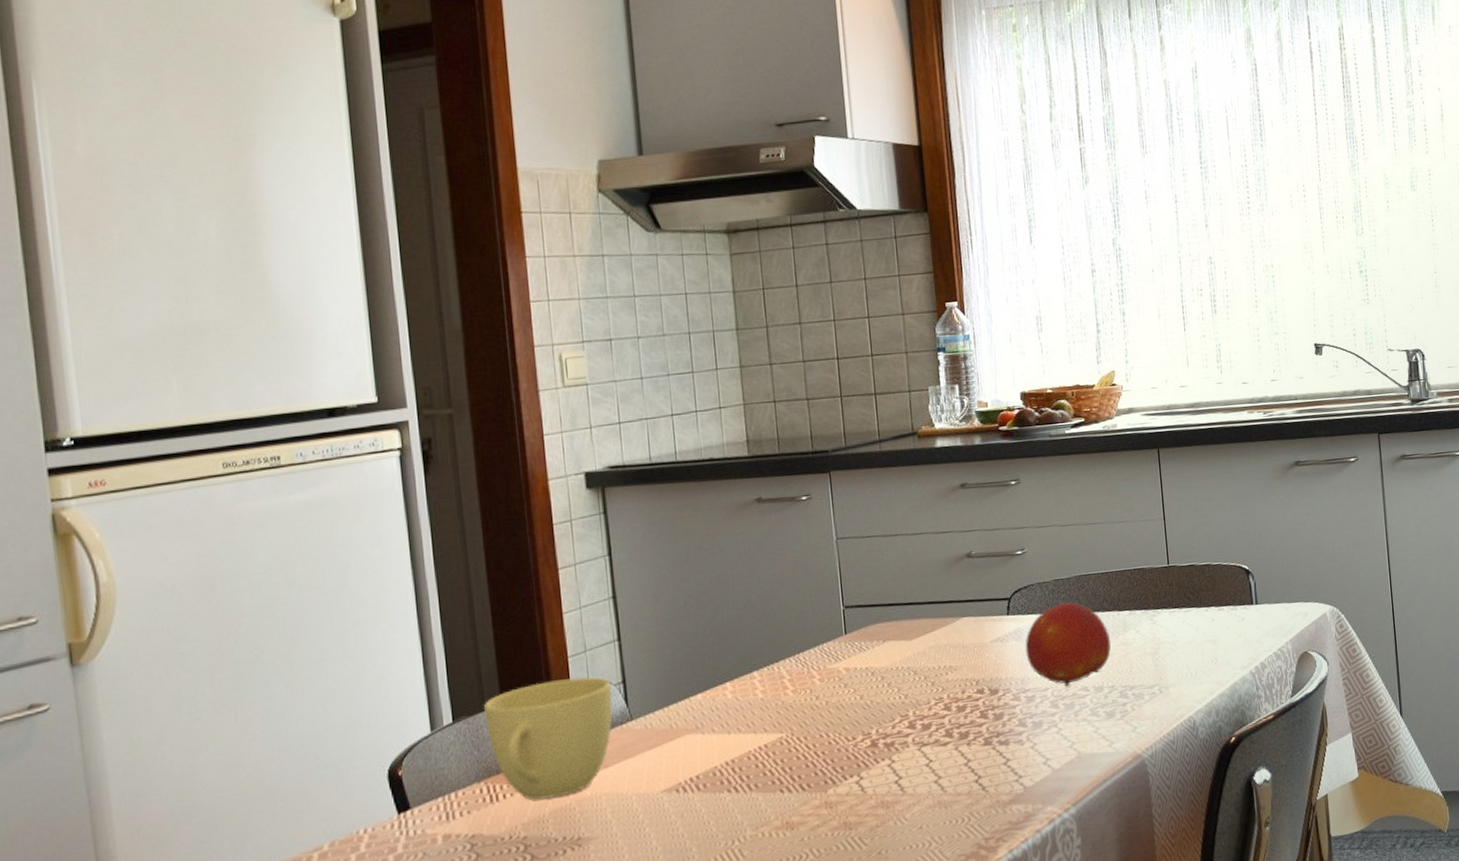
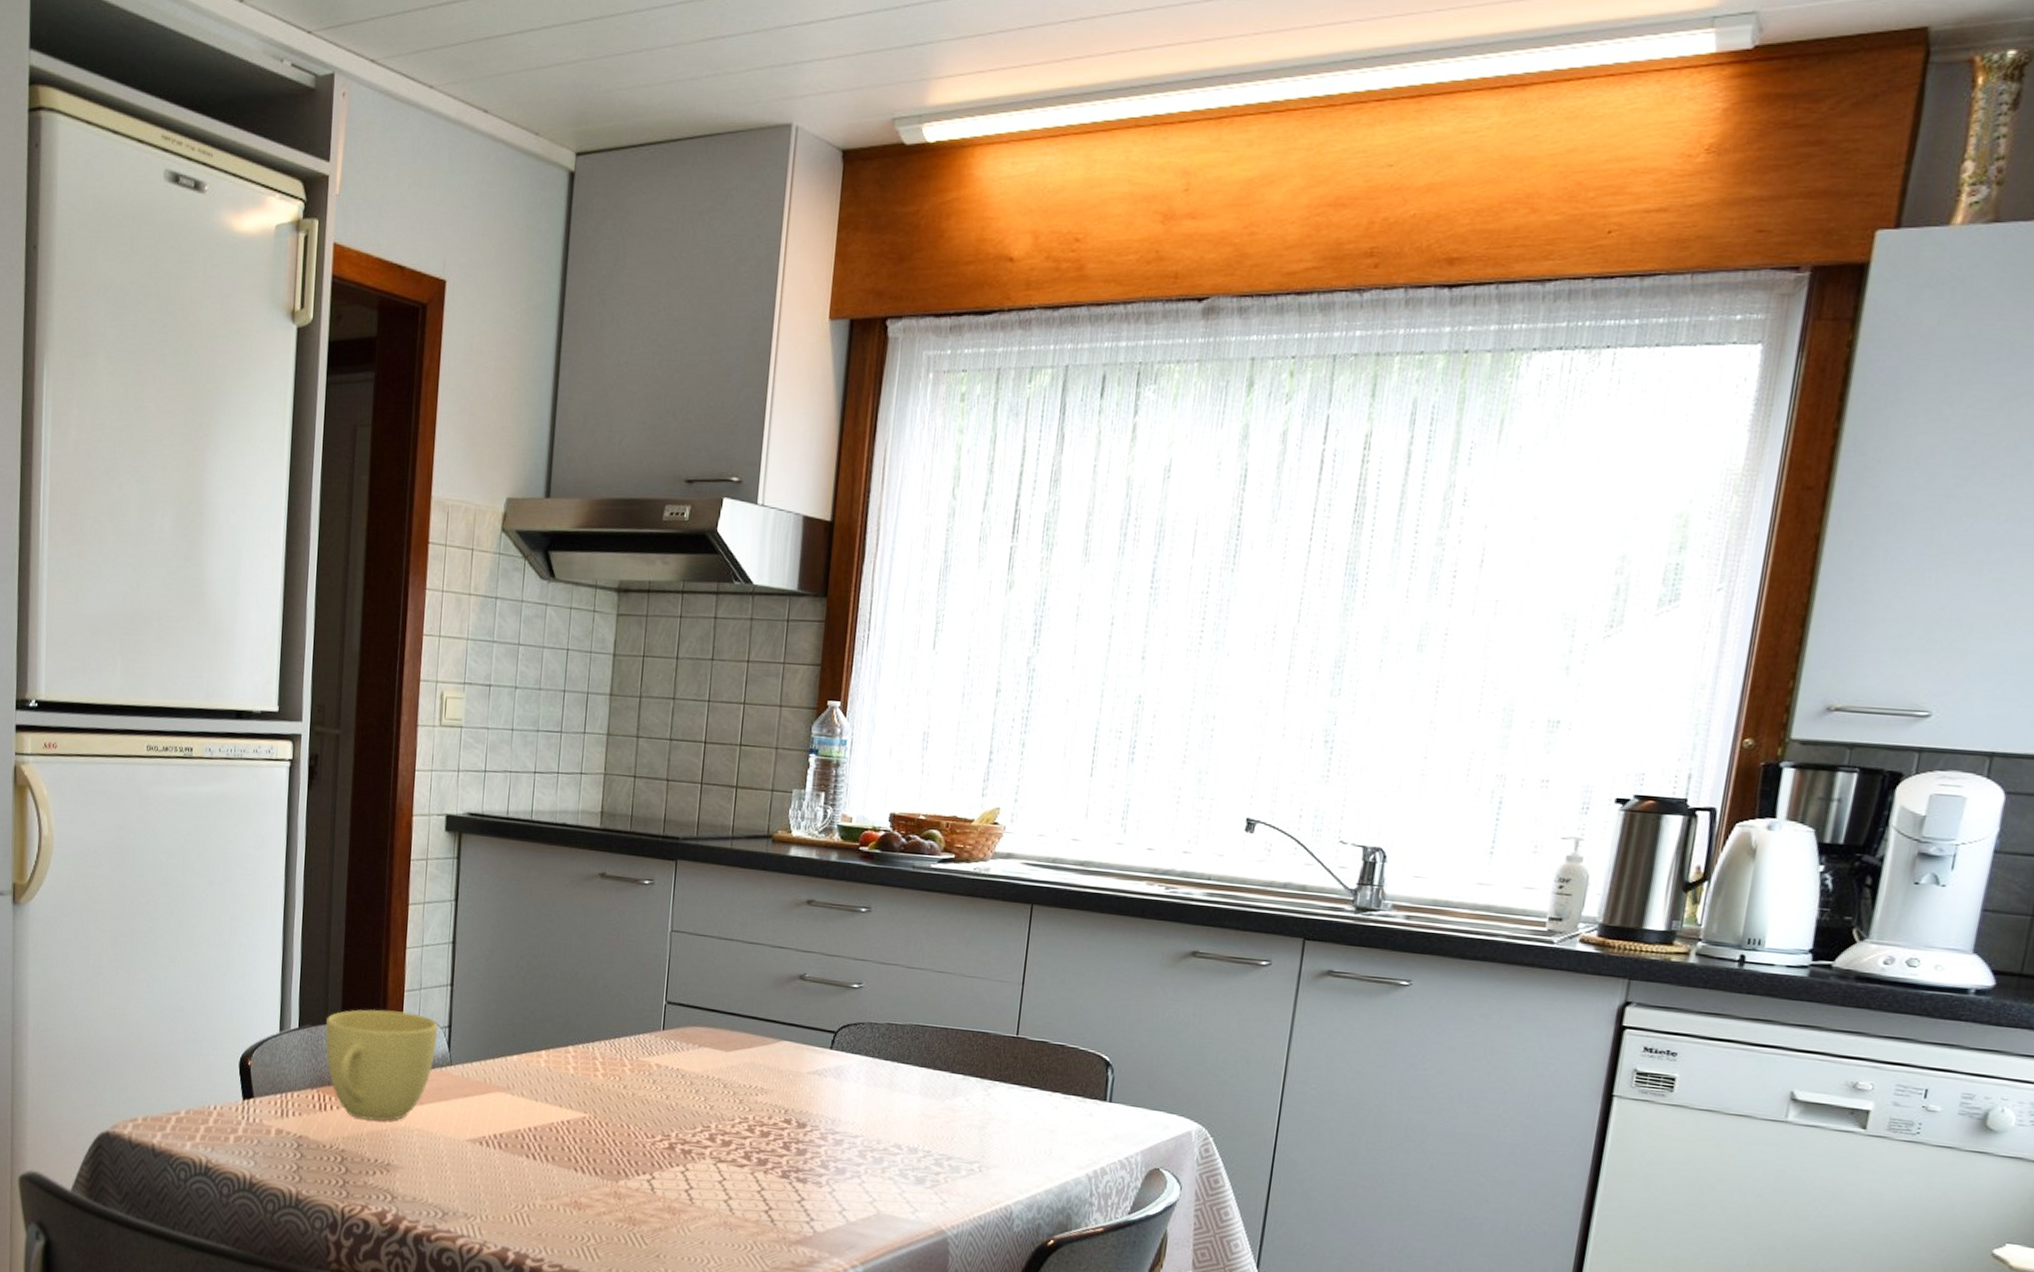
fruit: present [1025,601,1112,687] -> none [842,1049,937,1139]

